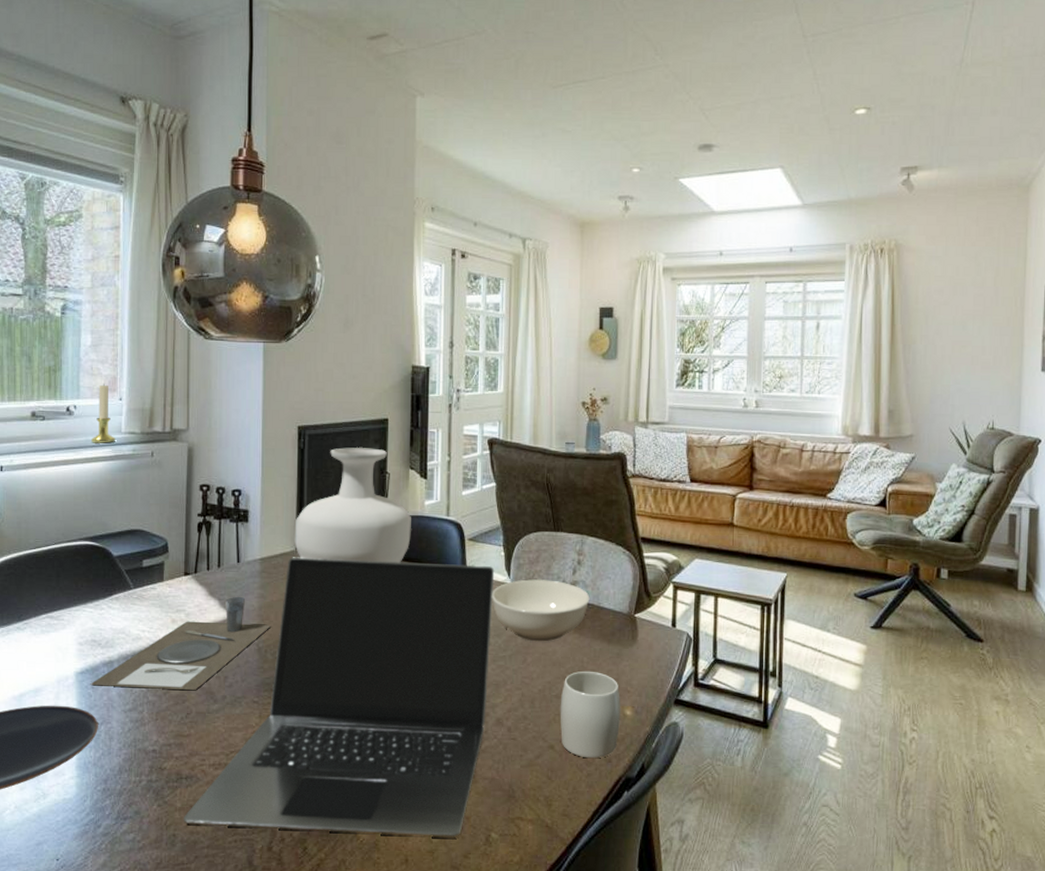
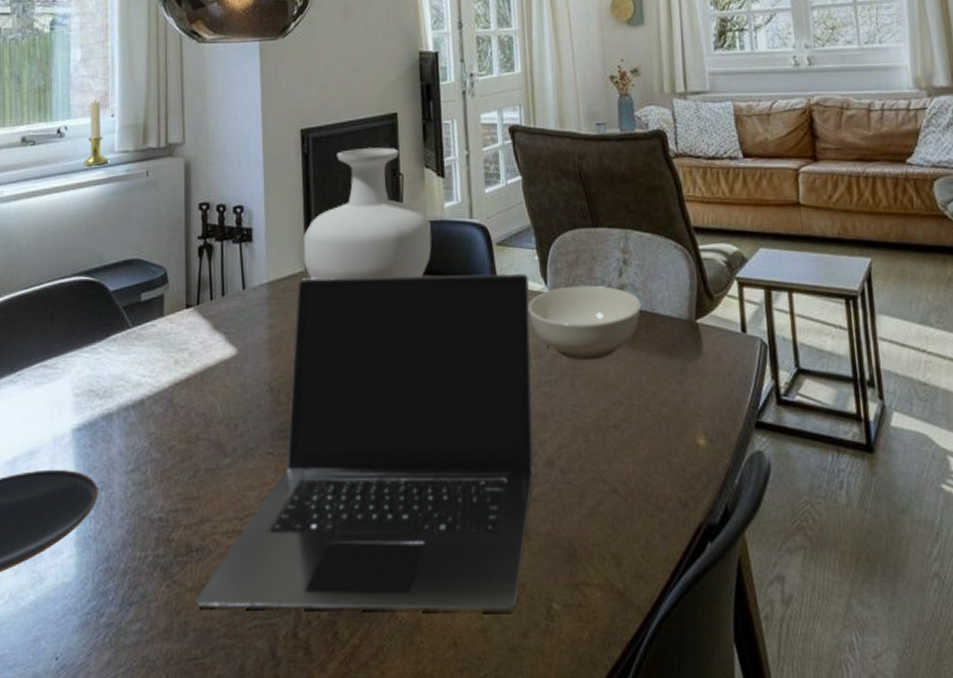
place setting: present [90,597,271,691] -> none [88,329,283,444]
mug: present [560,670,621,759] -> none [619,392,694,503]

